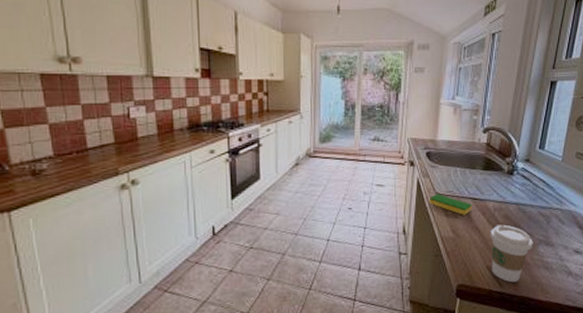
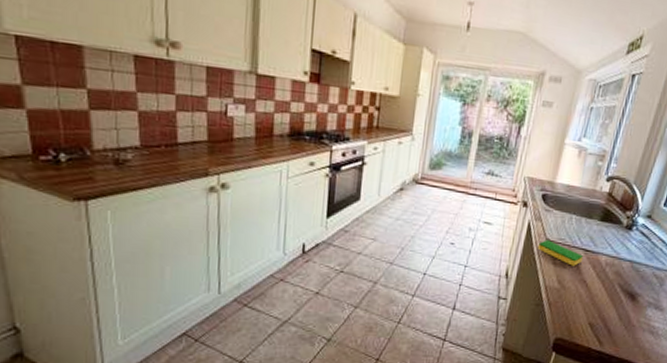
coffee cup: present [490,224,533,283] -> none [593,281,643,343]

